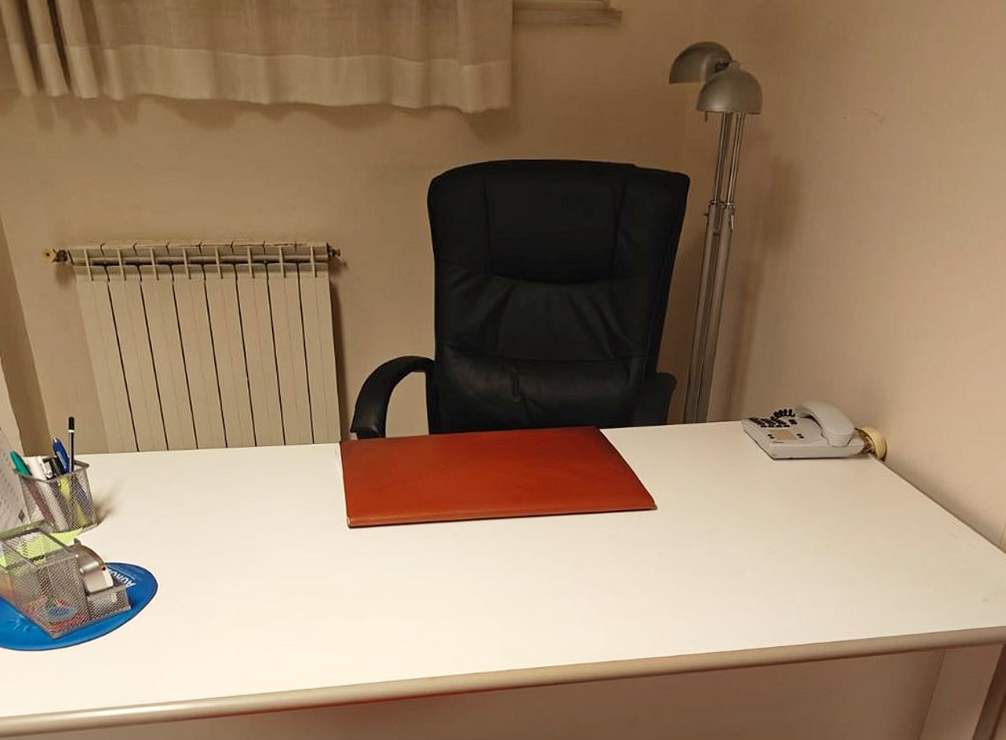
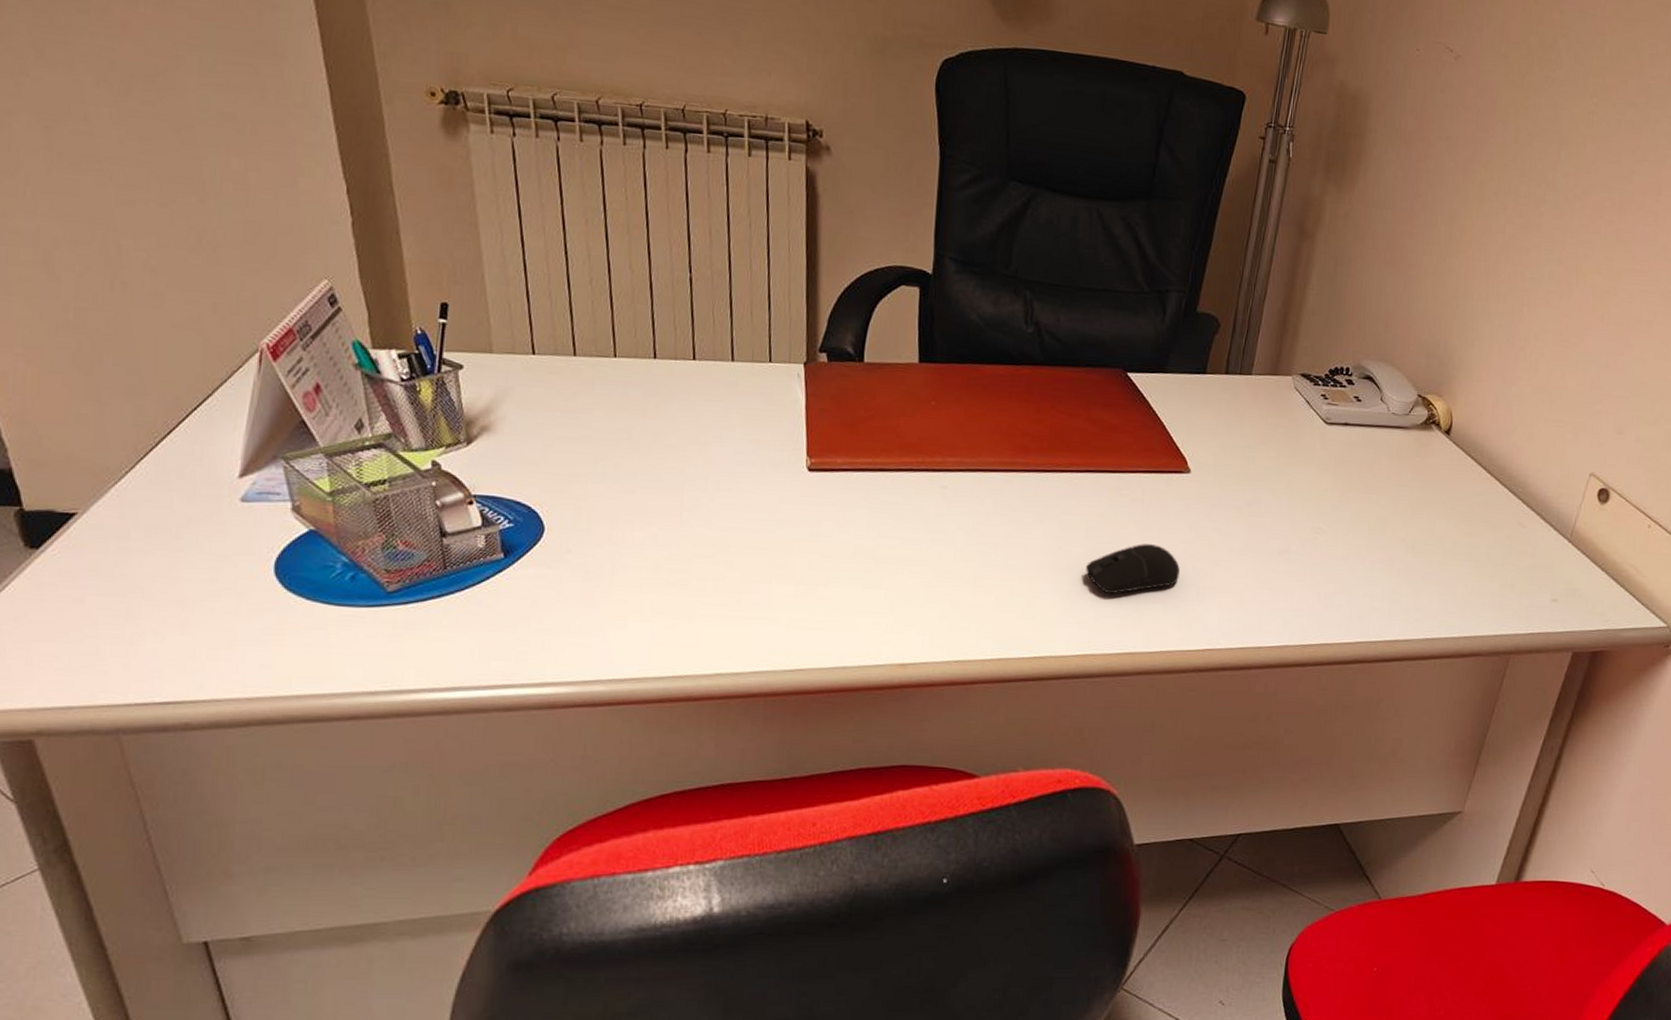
computer mouse: none [573,571,652,614] -> present [1085,544,1180,595]

